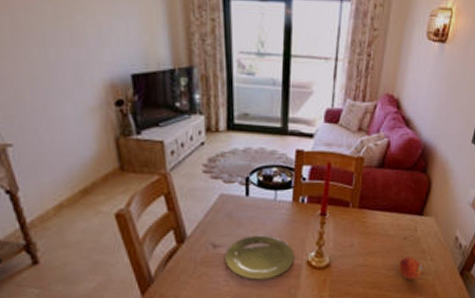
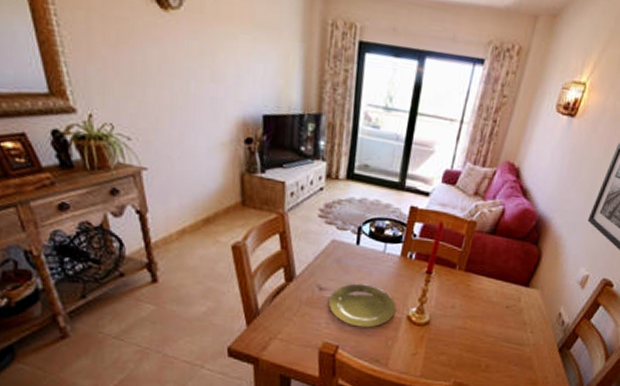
fruit: present [398,256,423,281] -> none [496,325,522,350]

